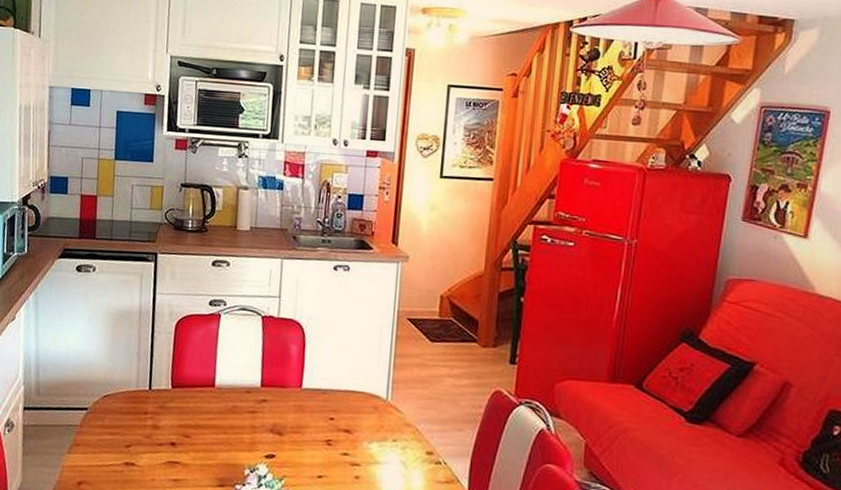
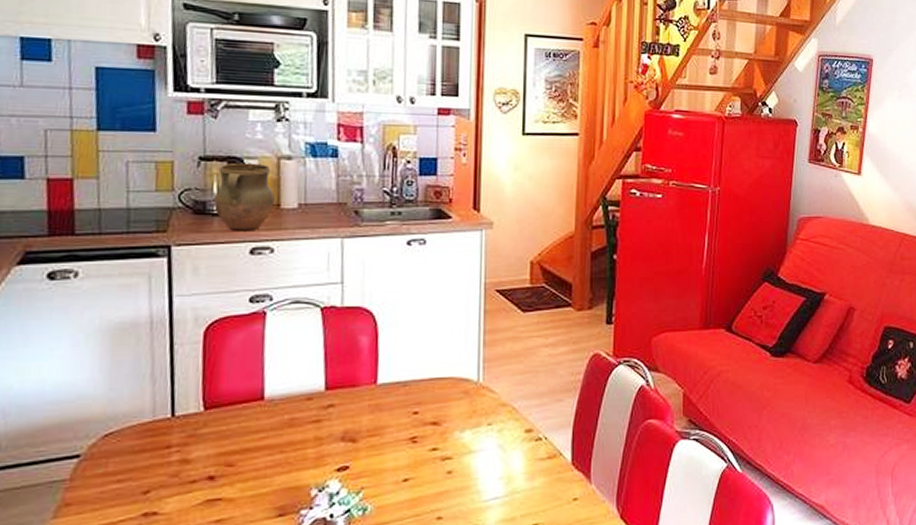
ceramic jug: none [188,190,233,247] -> present [213,162,275,231]

